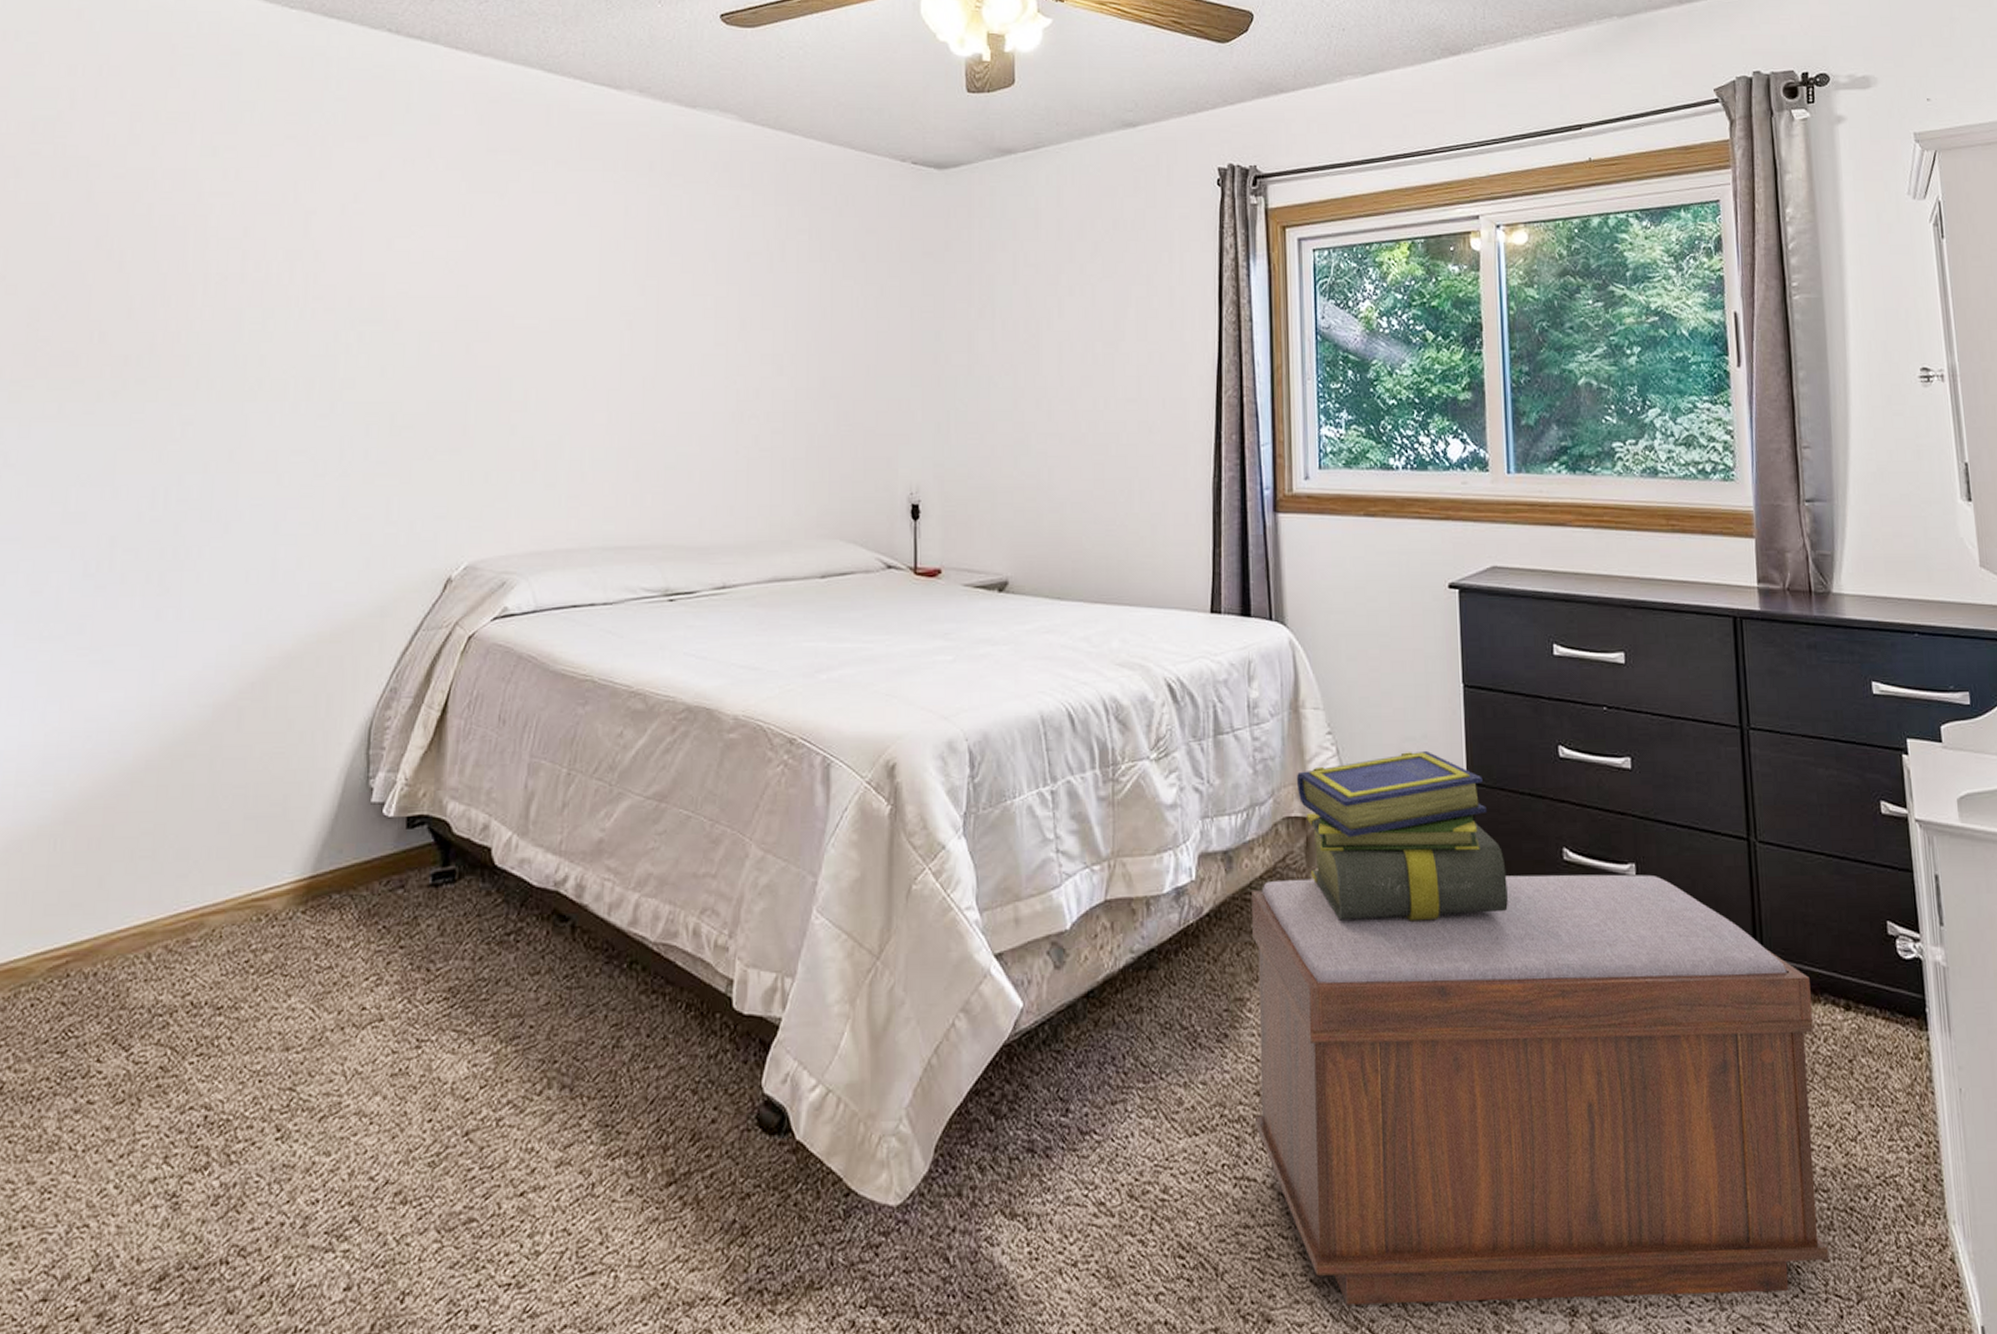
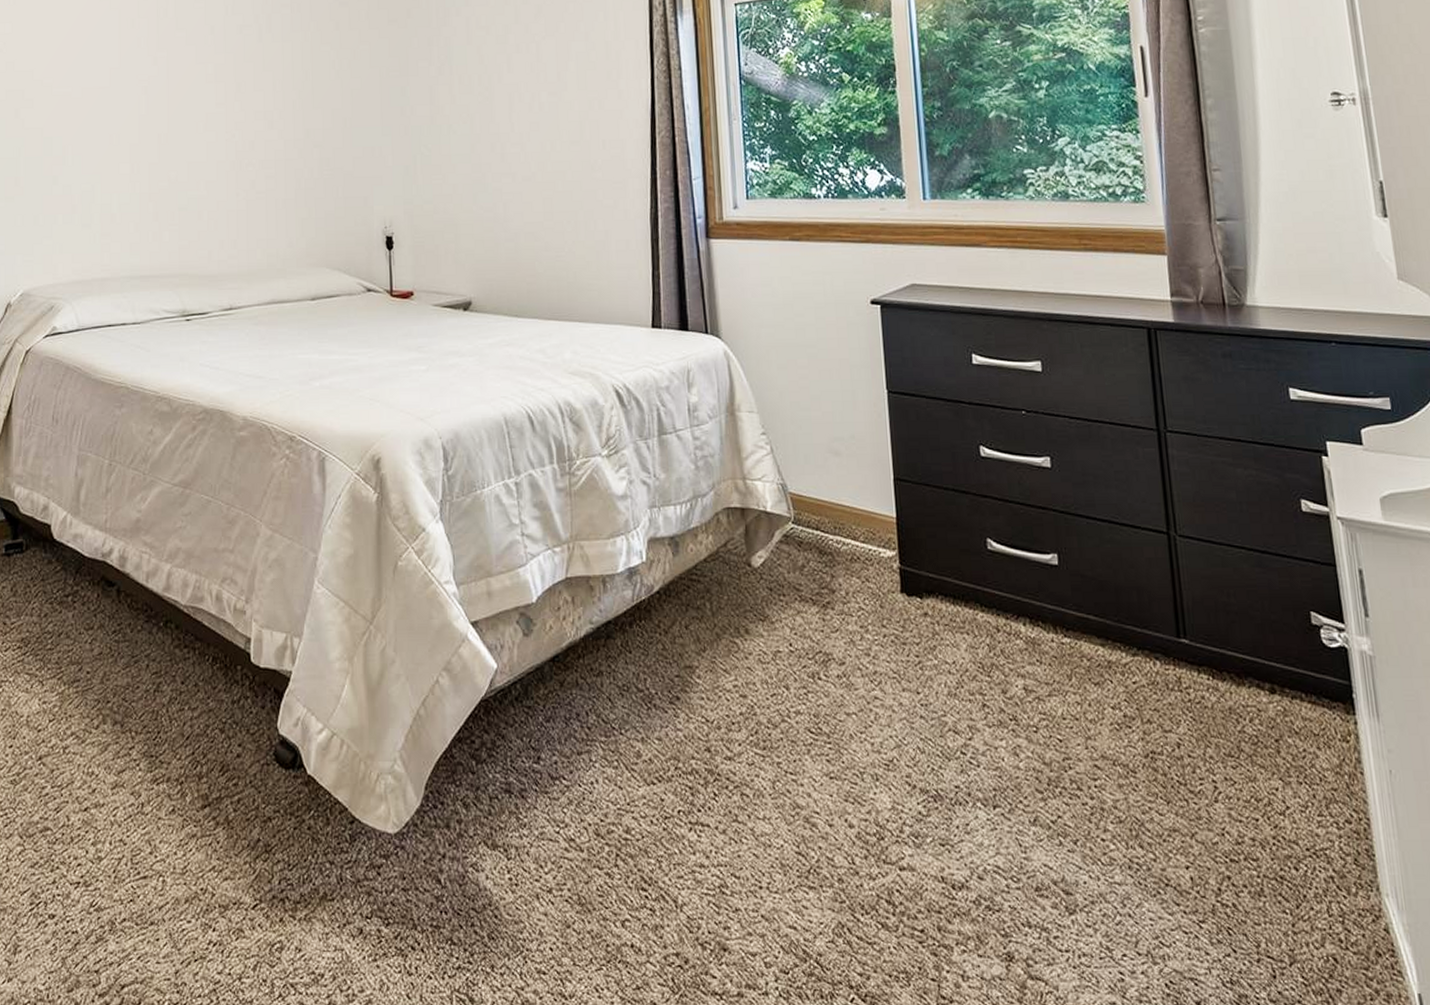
bench: present [1251,874,1829,1306] -> none [697,562,1260,951]
stack of books: present [1296,750,1508,921] -> none [734,449,936,602]

